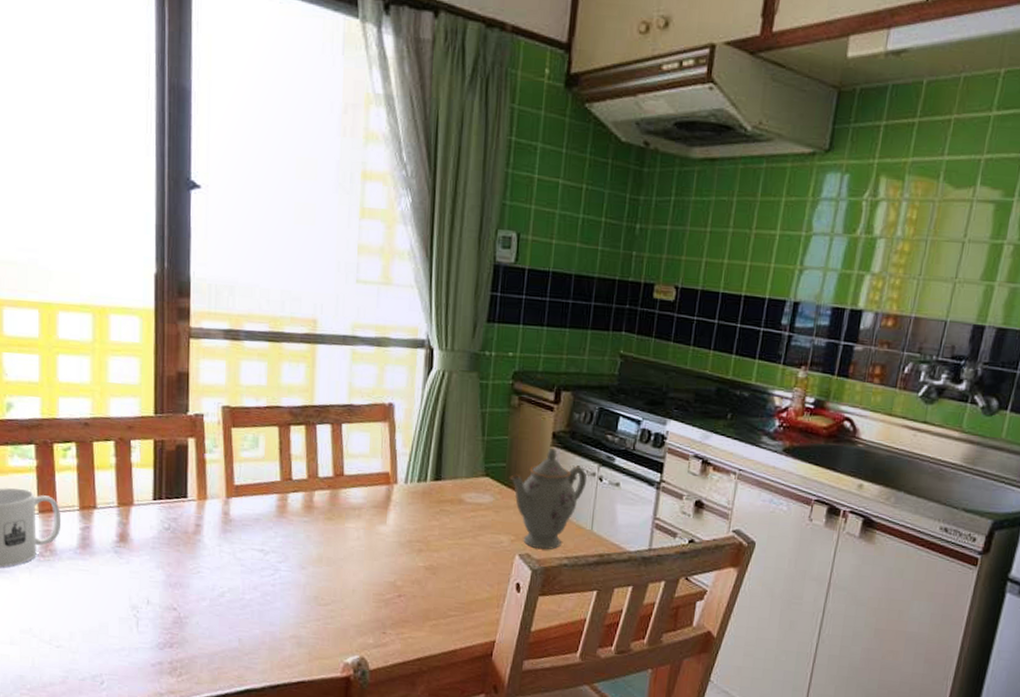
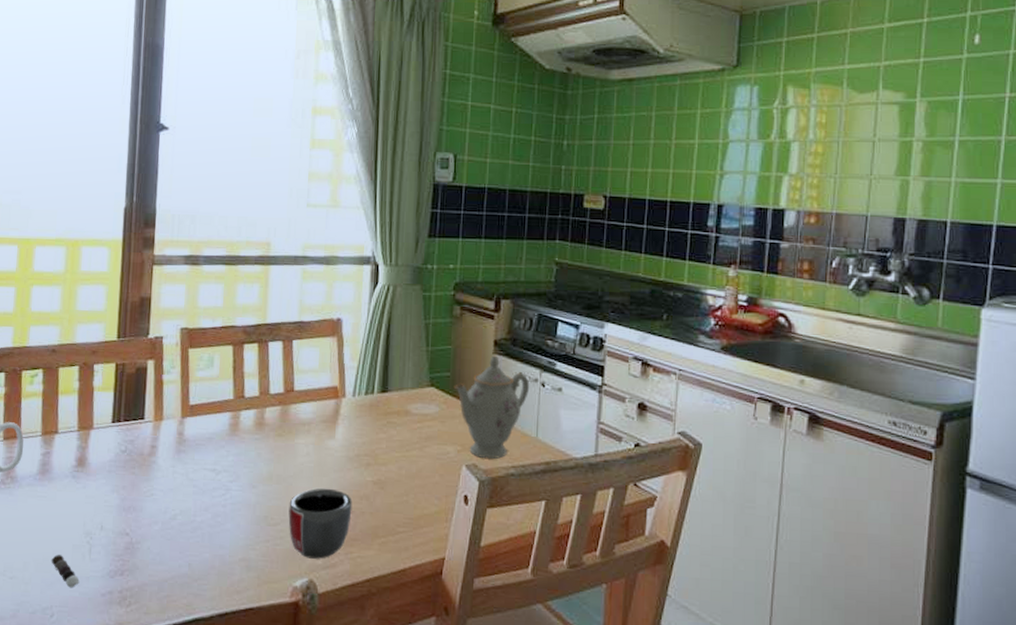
pepper shaker: none [97,626,128,658] -> present [51,555,80,588]
mug: none [339,572,404,639] -> present [288,488,353,559]

